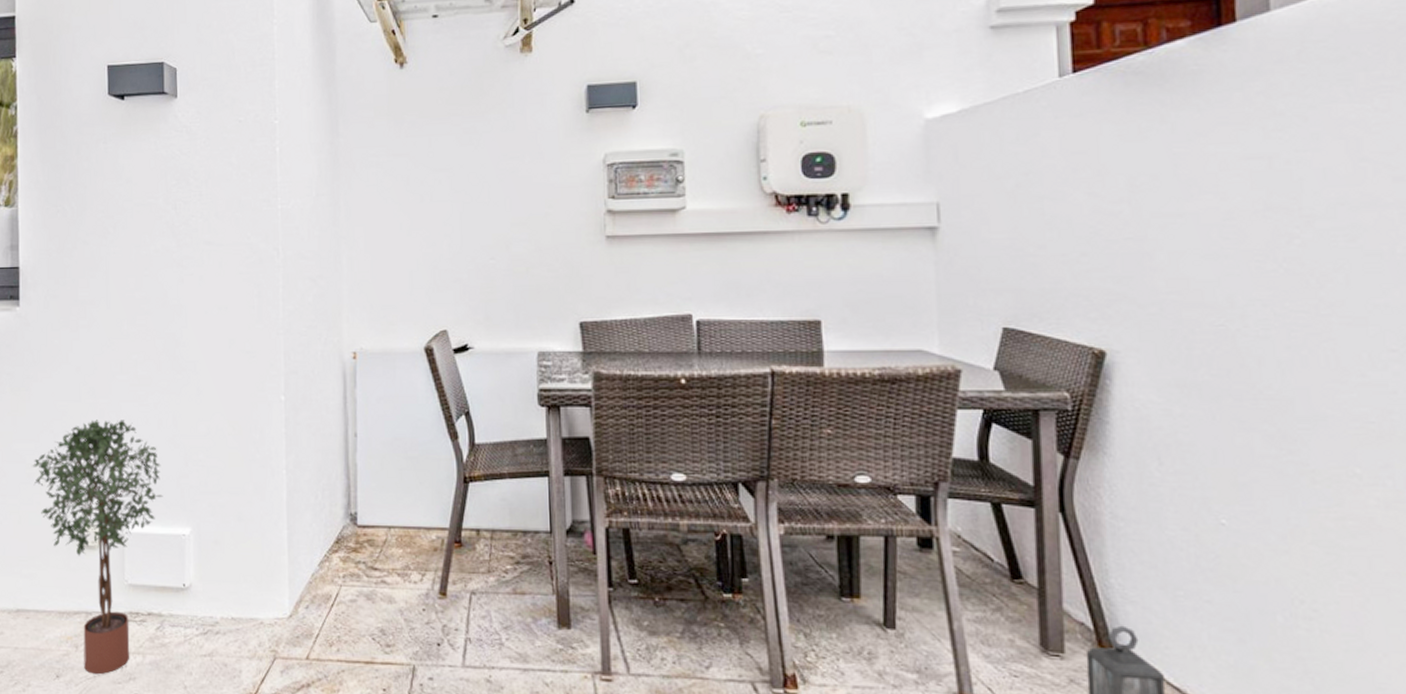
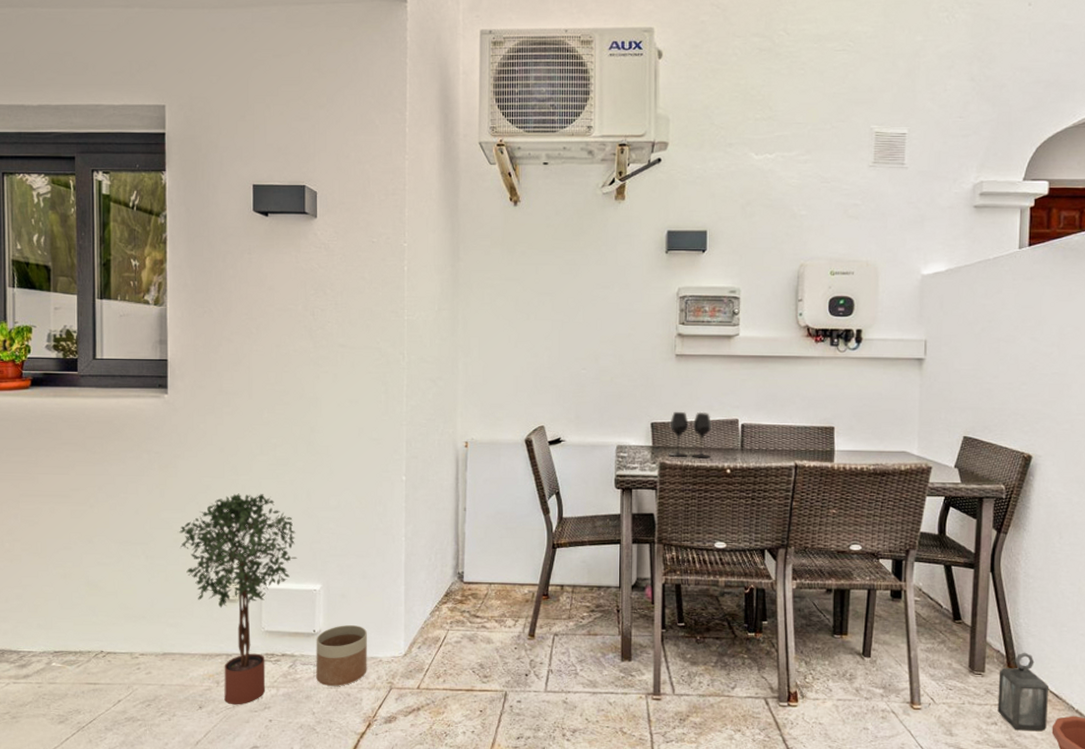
planter: none [186,578,246,654] -> present [316,625,367,686]
wine glass: none [603,306,659,366] -> present [668,411,712,459]

